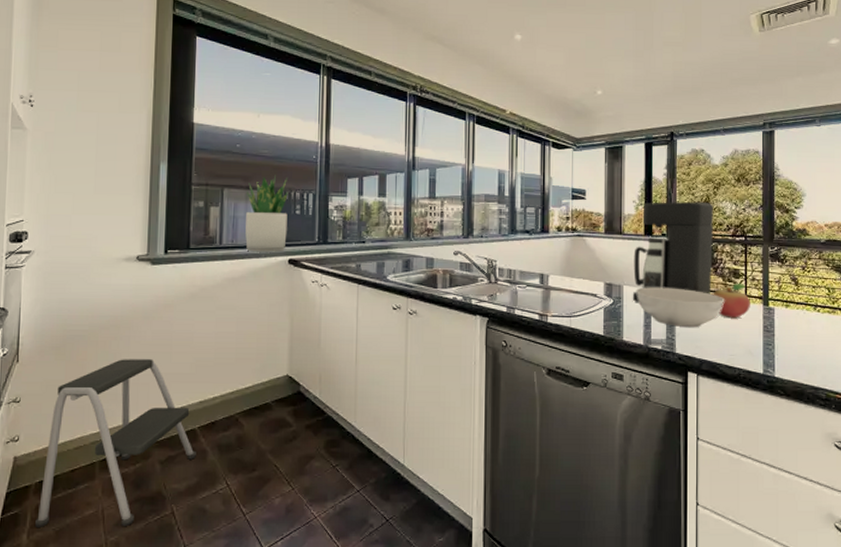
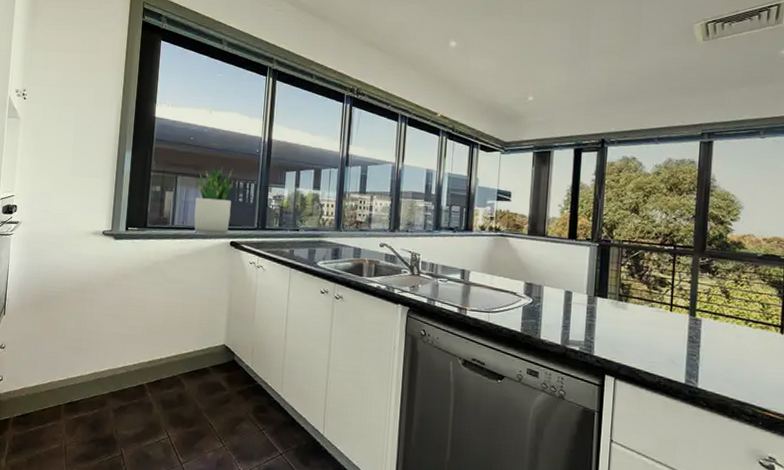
step stool: present [35,358,196,527] -> none [12,319,144,462]
coffee maker: present [632,201,714,302] -> none [552,206,643,303]
bowl: present [636,287,725,328] -> none [556,289,649,332]
fruit: present [711,283,750,317] -> none [635,291,676,326]

